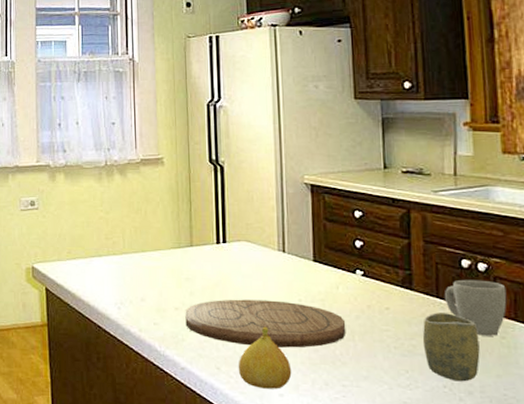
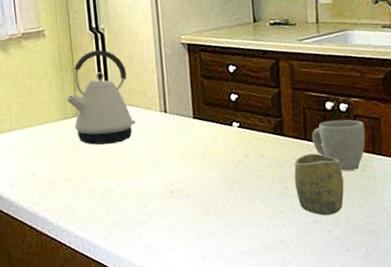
kettle: none [181,183,251,278] -> present [66,50,136,145]
cutting board: present [185,299,346,348] -> none [75,160,227,207]
fruit: present [238,326,292,389] -> none [128,186,179,246]

